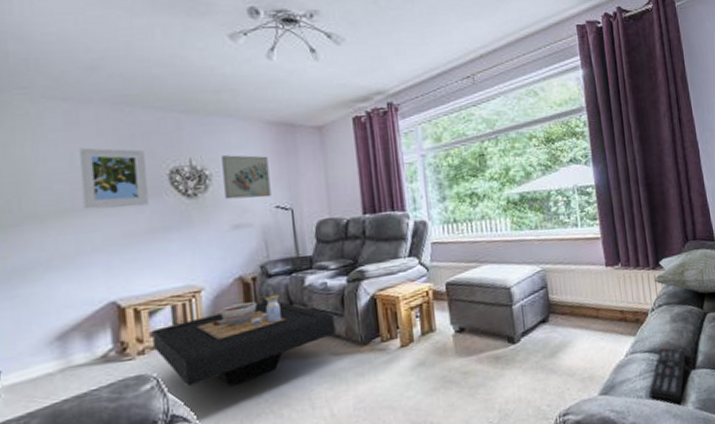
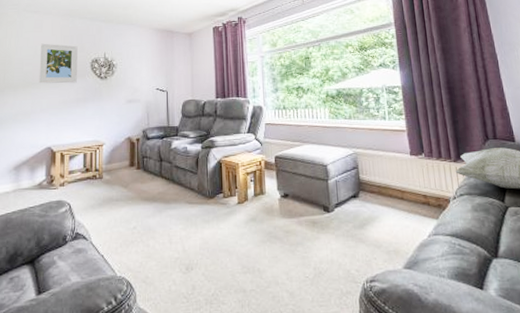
coffee table: present [152,294,335,387] -> none [70,152,190,218]
wall art: present [222,155,271,200] -> none [124,51,154,82]
remote control: present [649,347,687,402] -> none [451,234,489,287]

